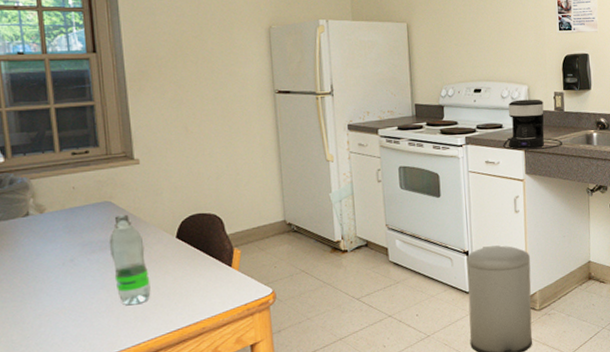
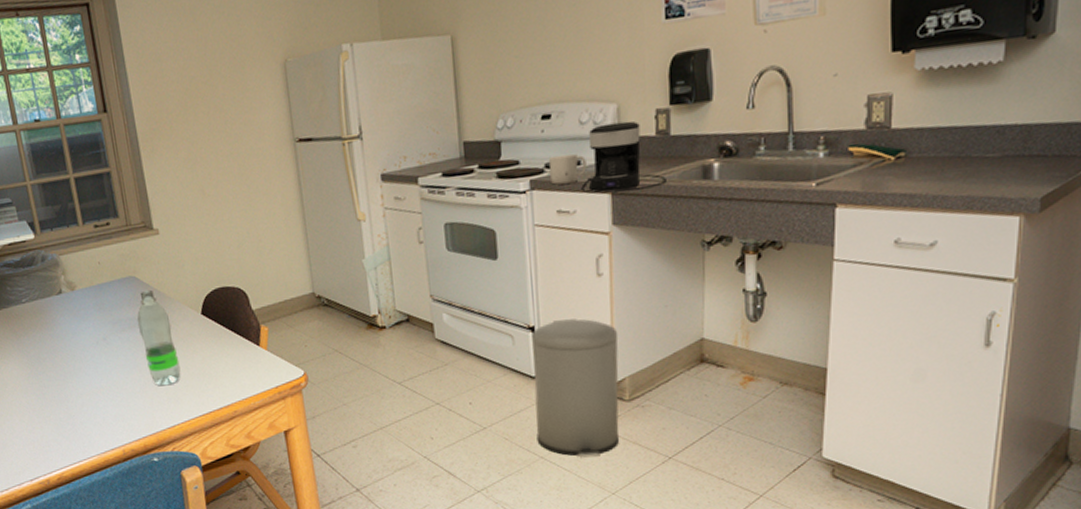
mug: none [480,119,507,142] -> present [549,153,587,185]

